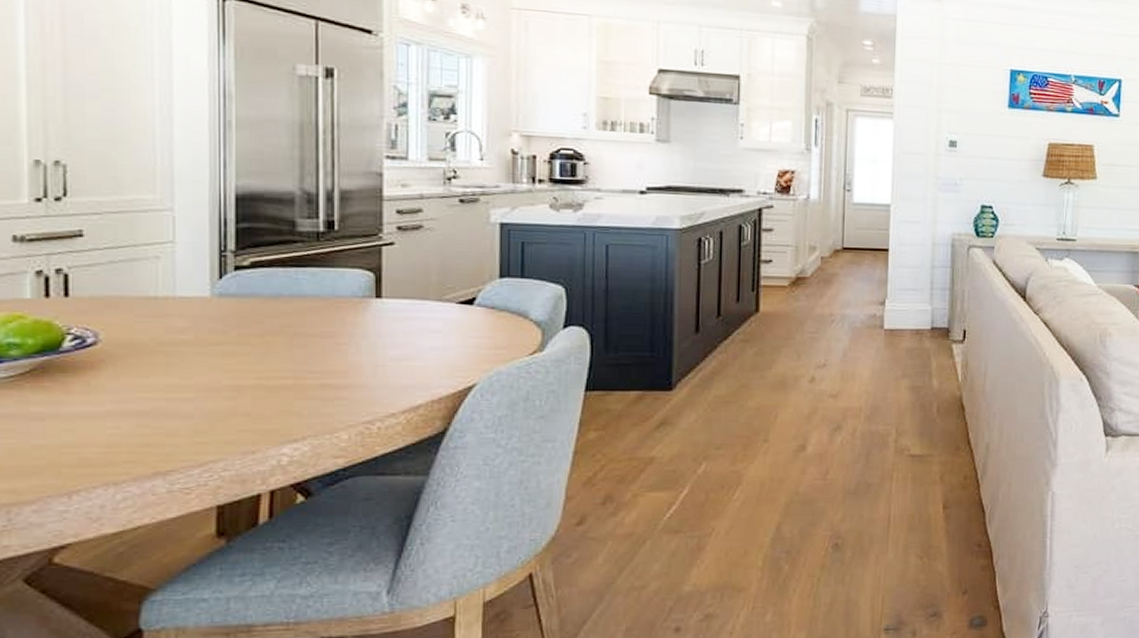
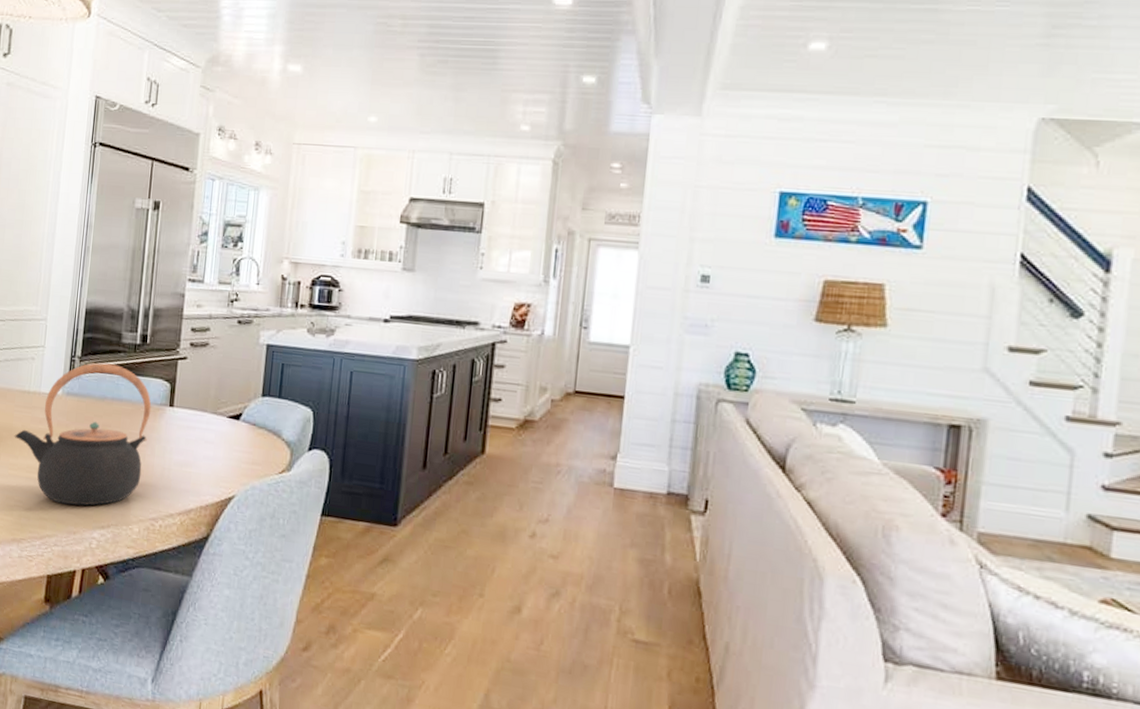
teapot: none [138,256,350,422] -> present [14,362,152,506]

